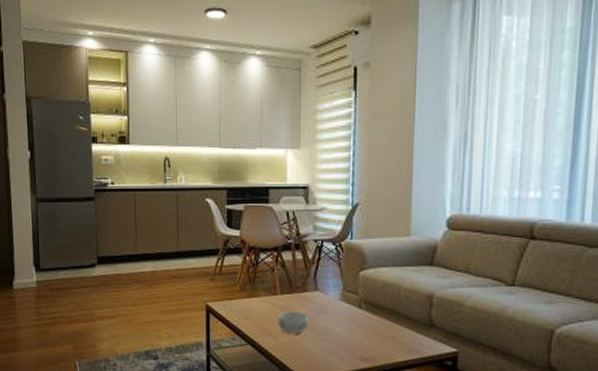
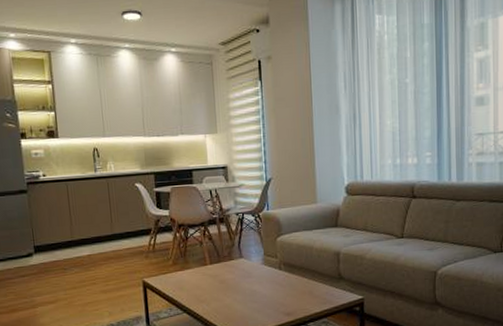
decorative bowl: present [277,311,309,334] -> none [208,278,237,299]

